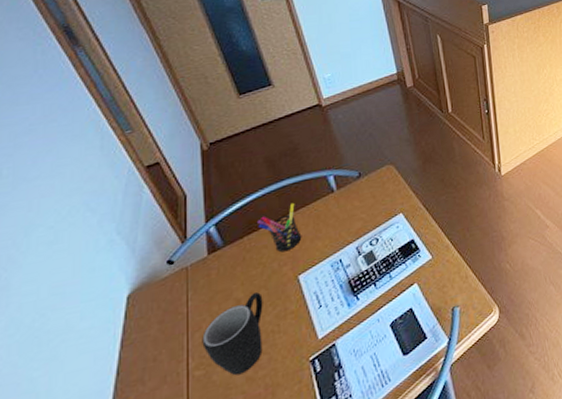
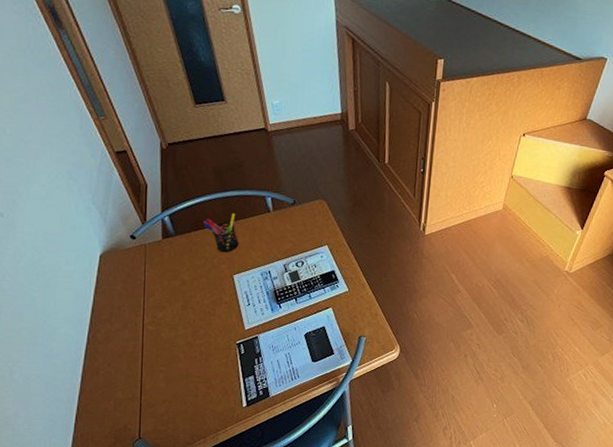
mug: present [202,292,263,376] -> none [155,279,204,338]

